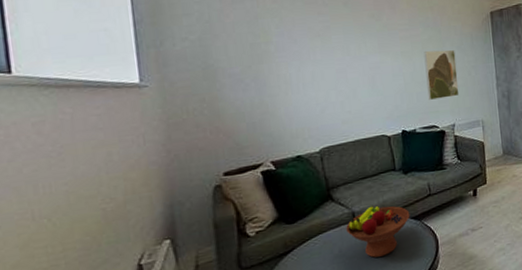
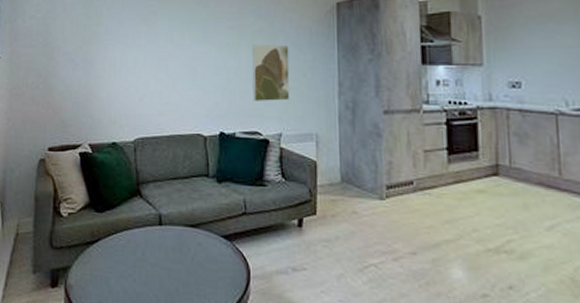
fruit bowl: present [346,206,410,258] -> none [151,212,220,273]

